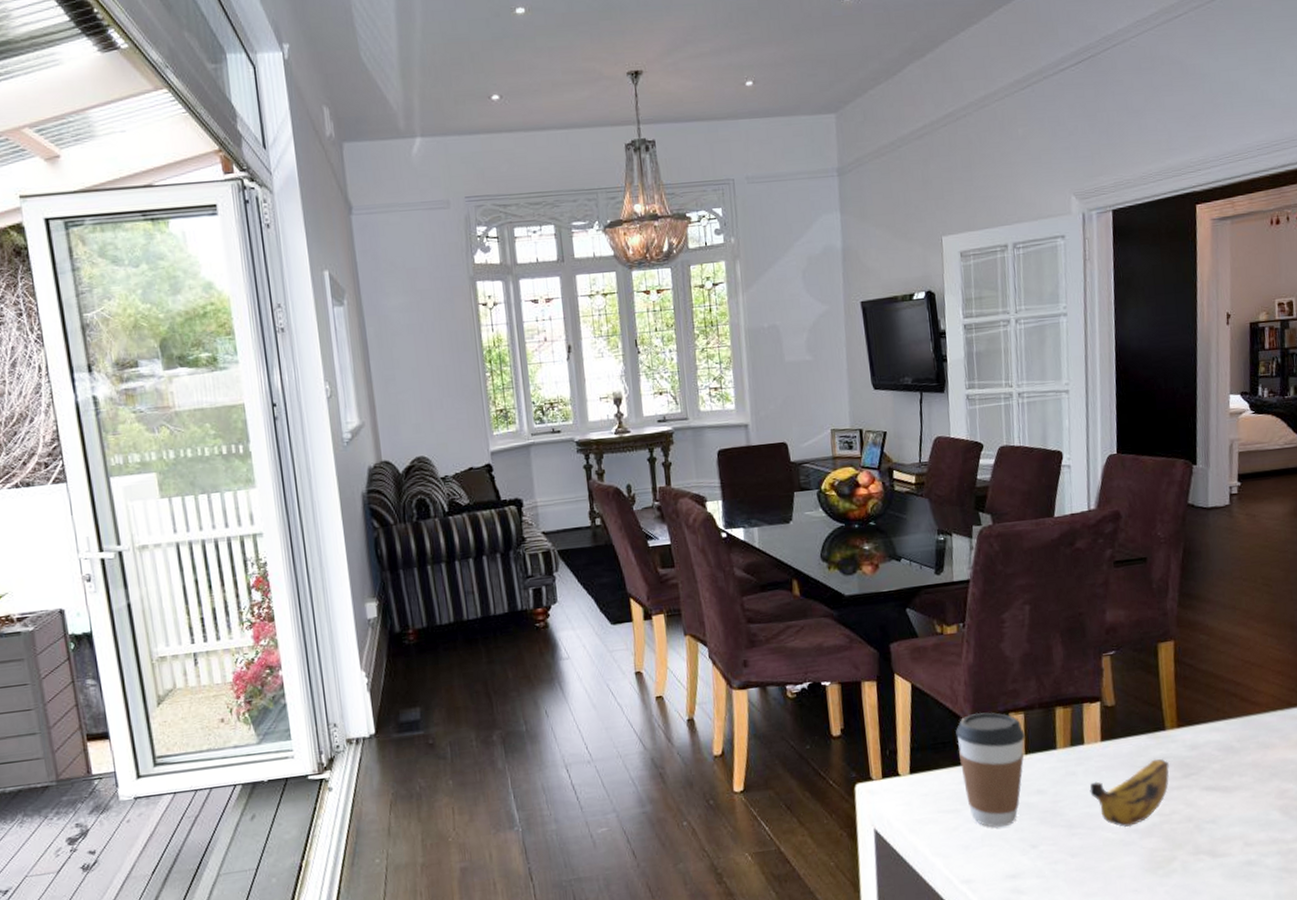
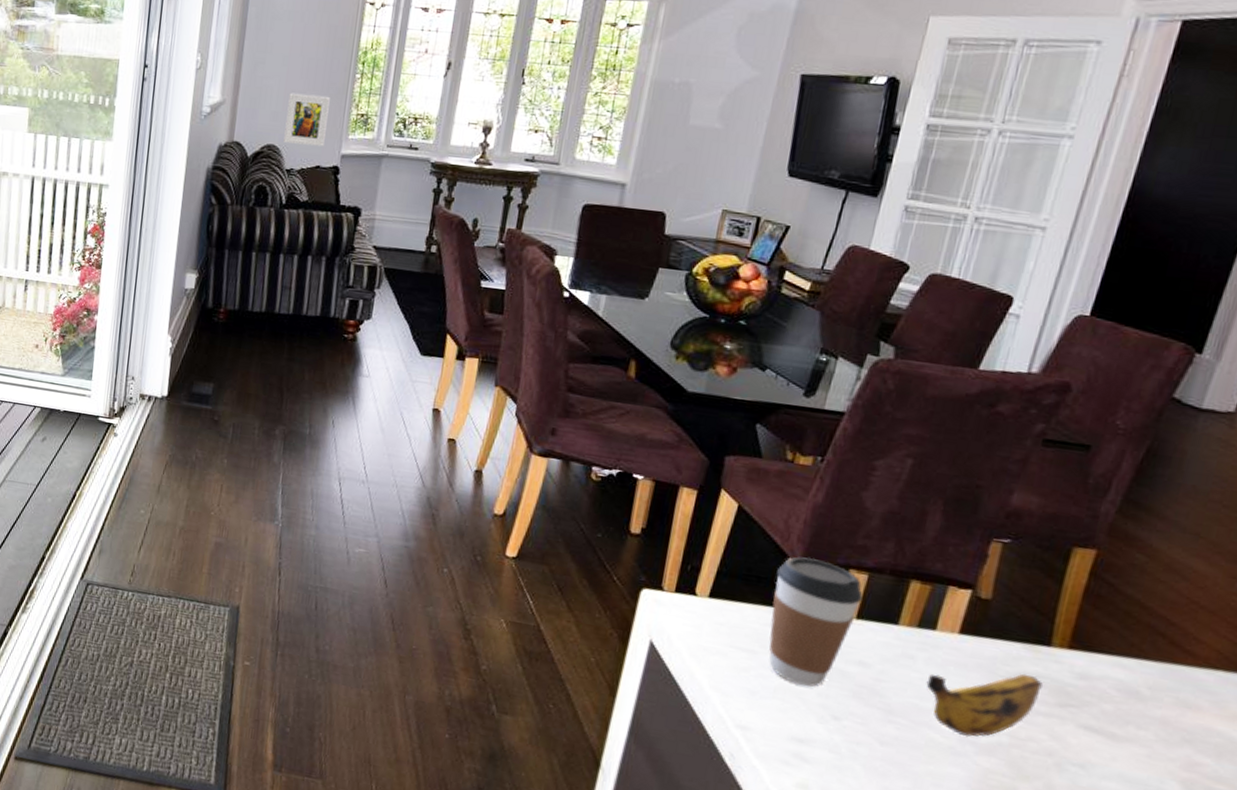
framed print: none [426,399,472,452] -> present [283,93,330,147]

